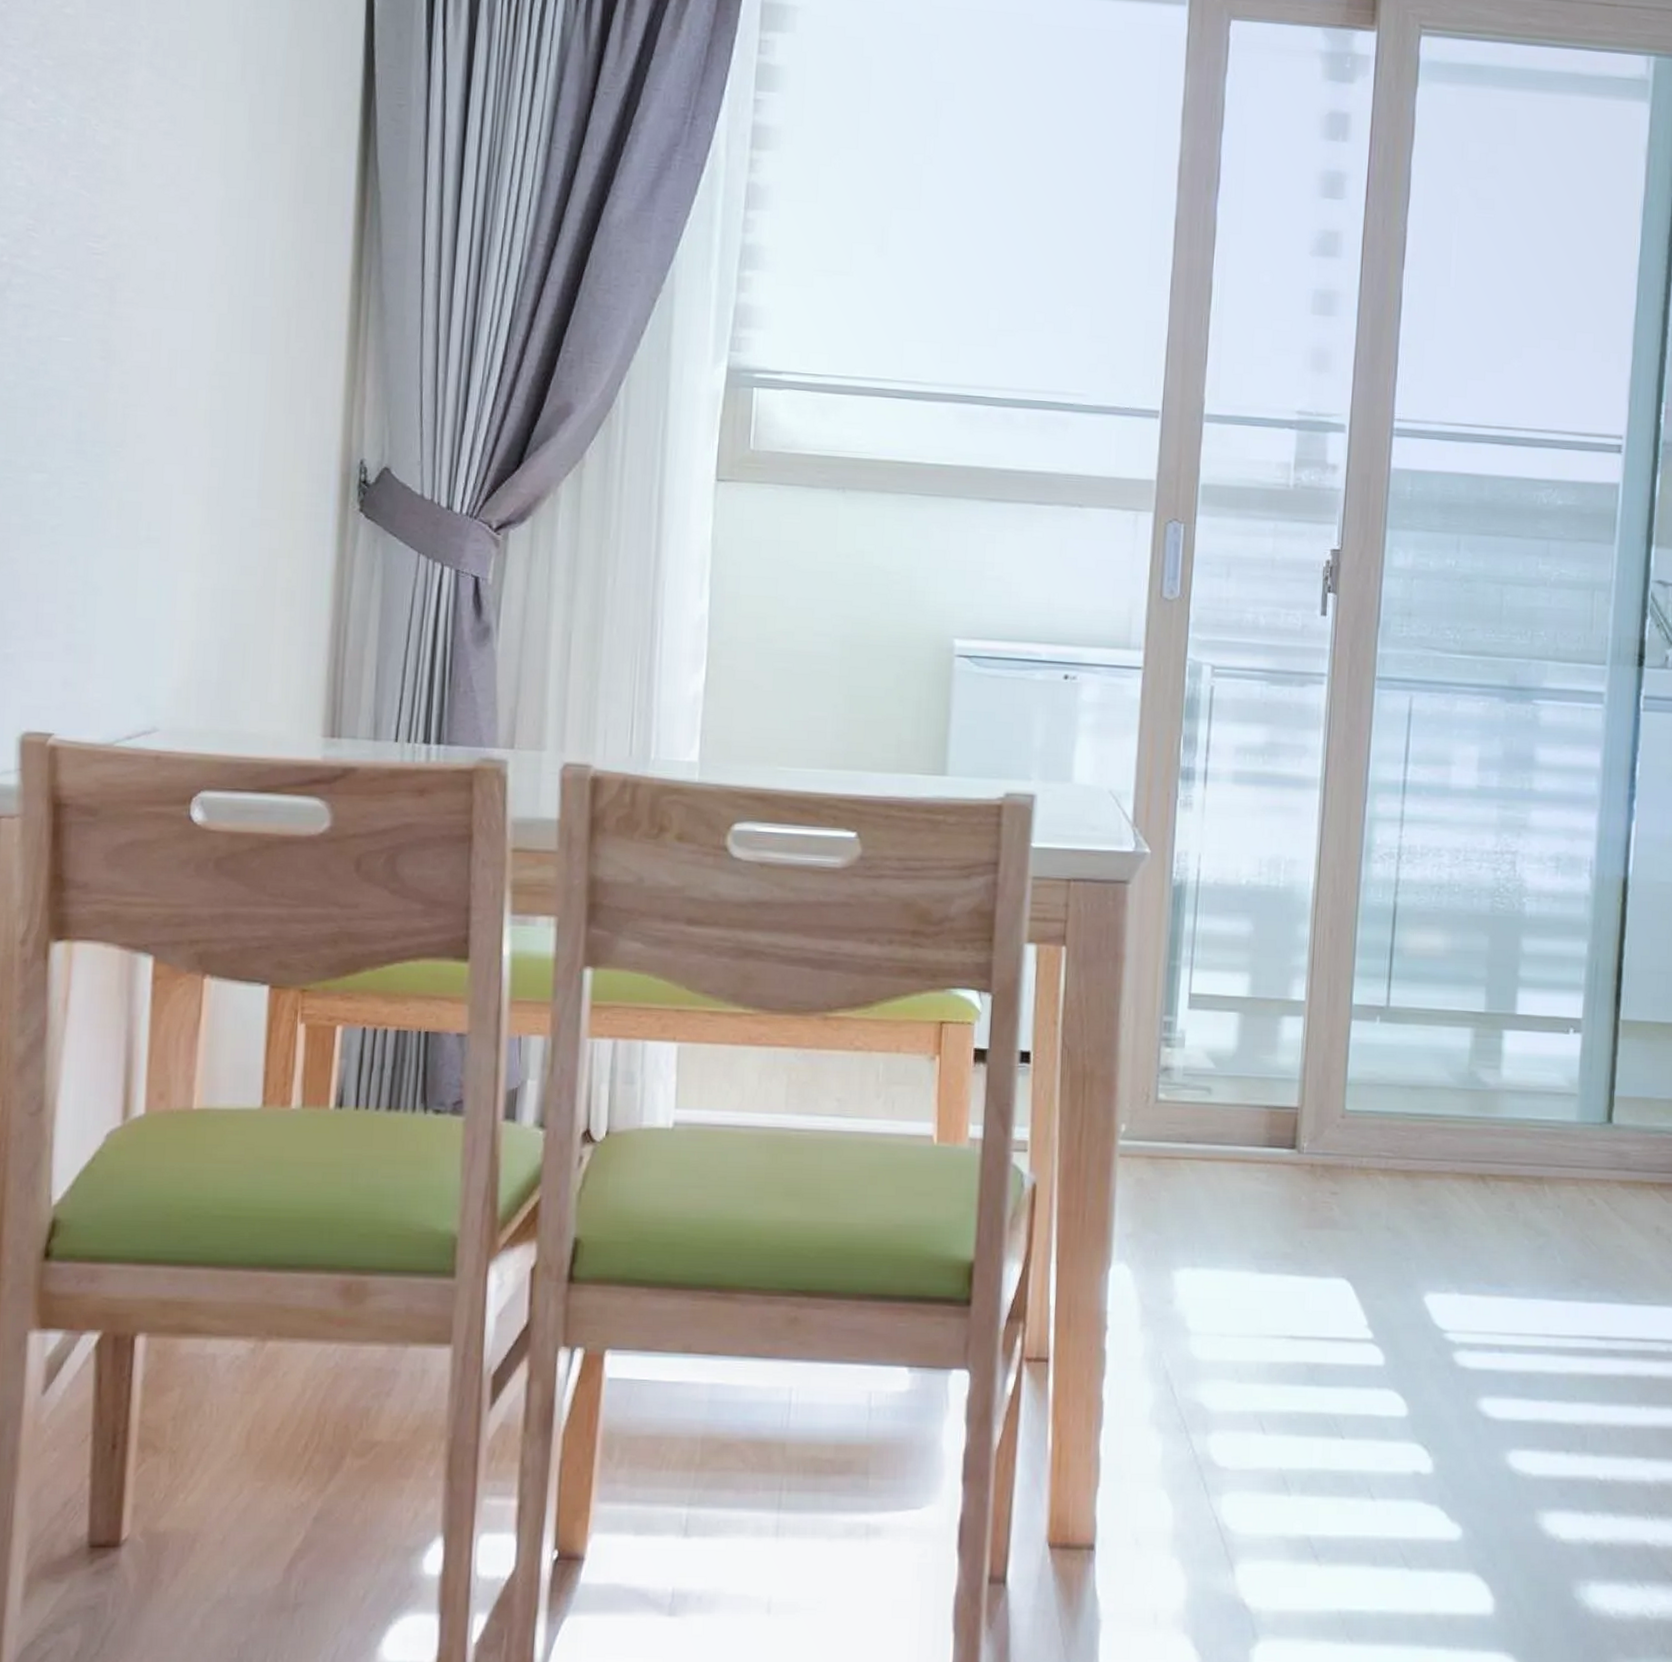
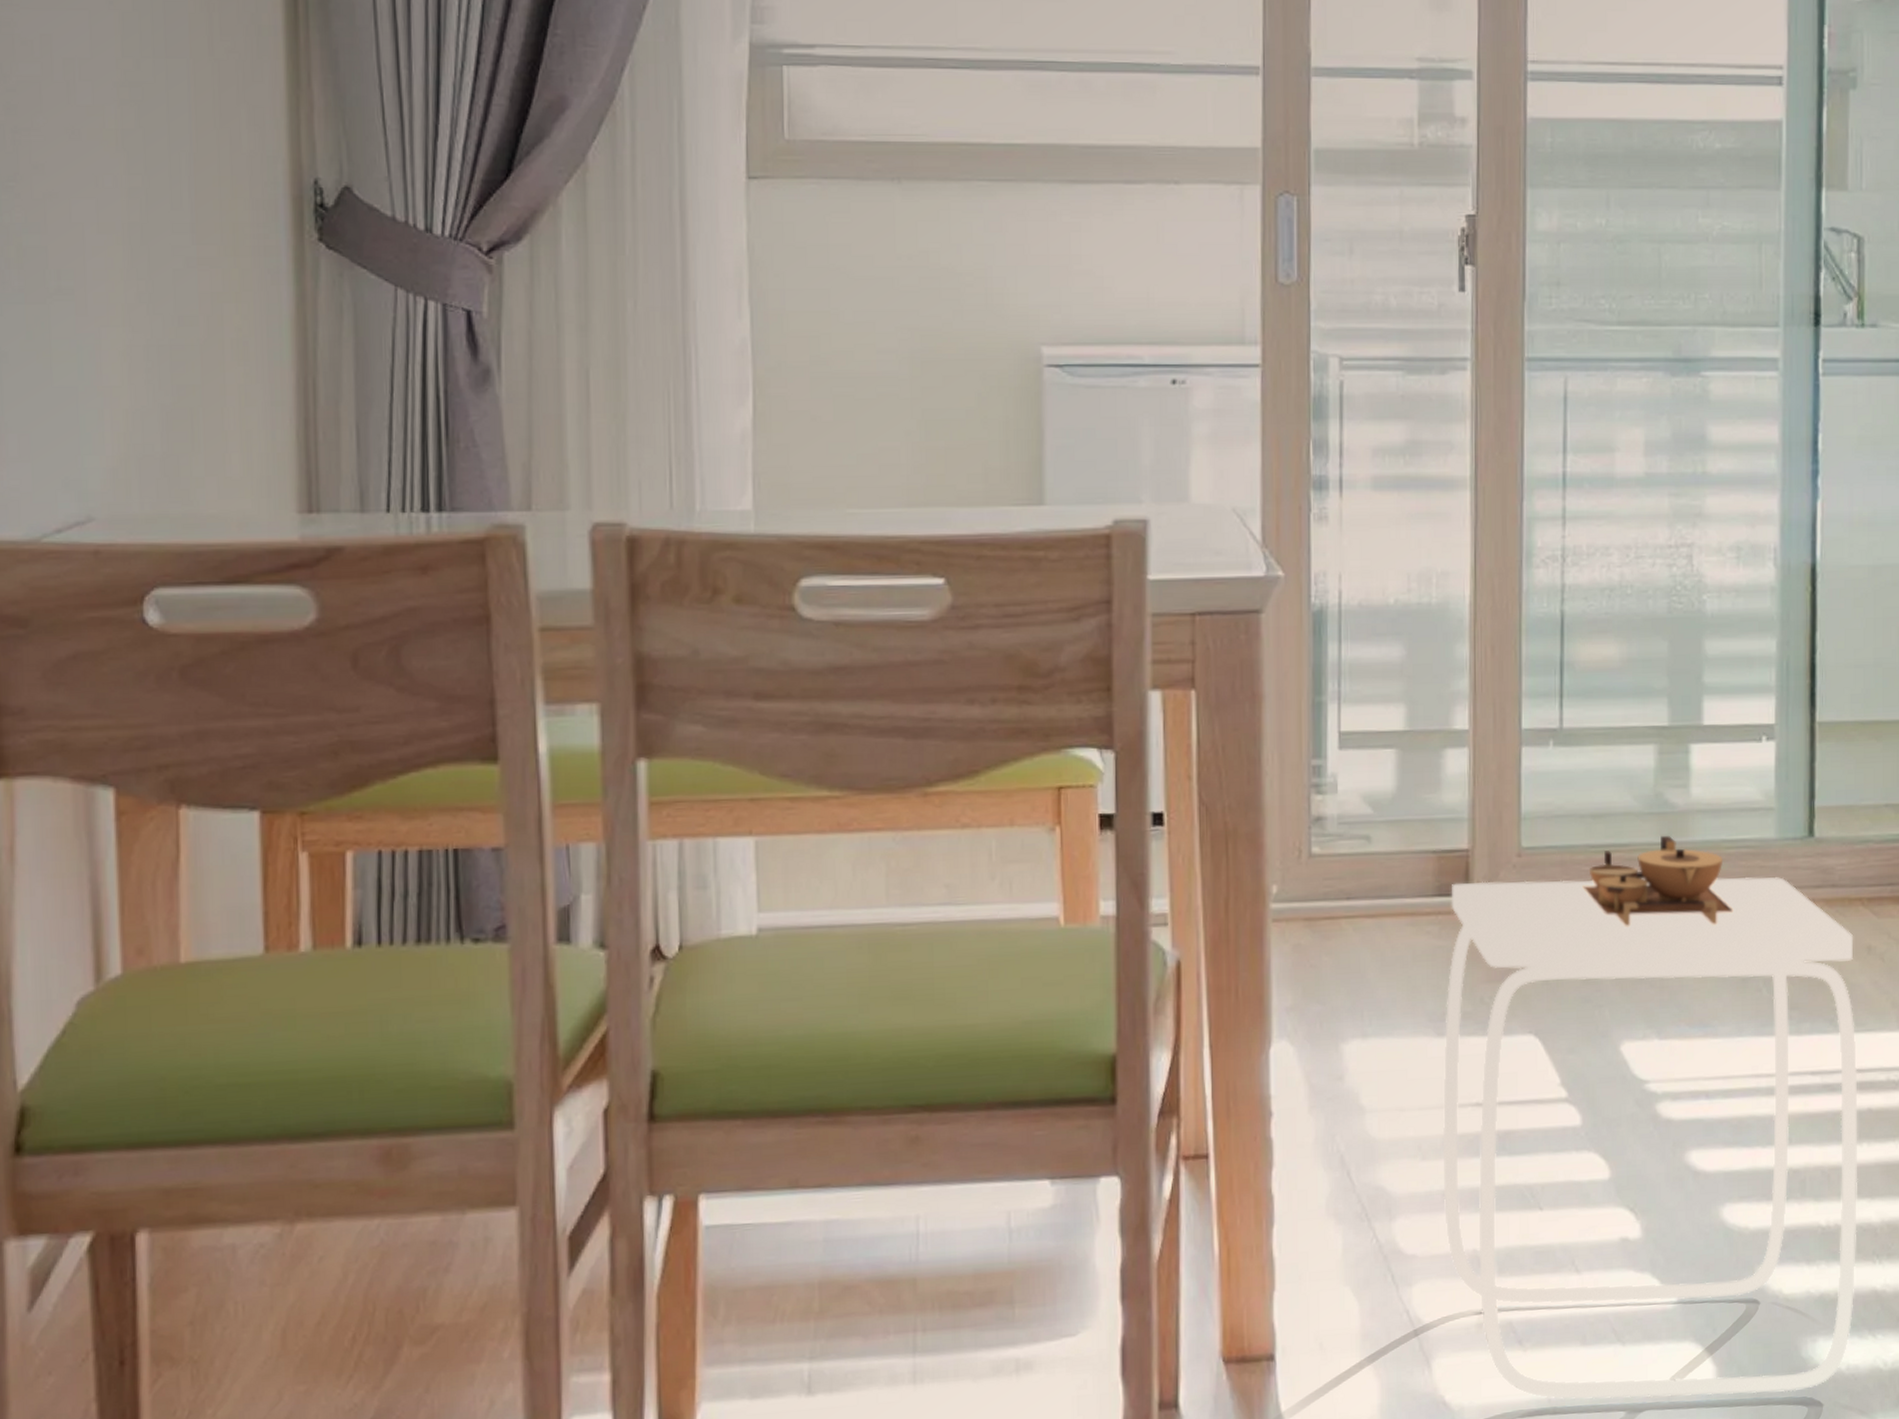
side table: none [1255,1110,1644,1630] -> present [1442,835,1858,1400]

